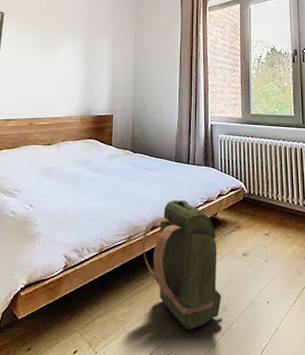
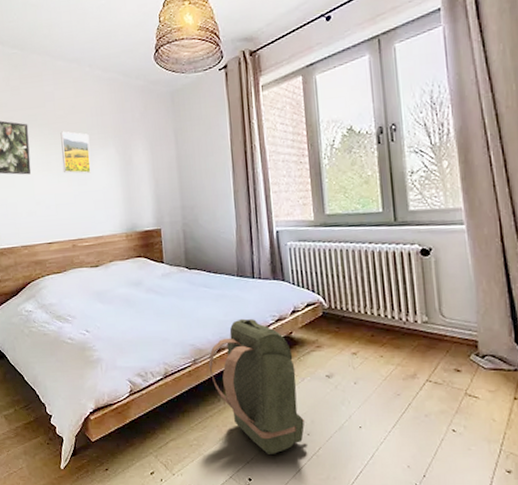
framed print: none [31,22,60,61] -> present [60,131,91,174]

